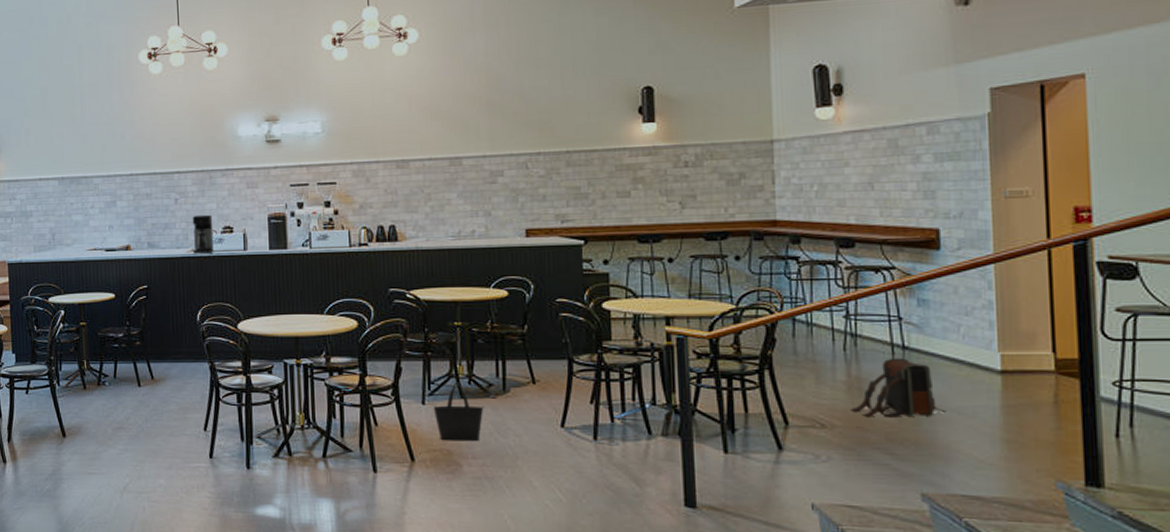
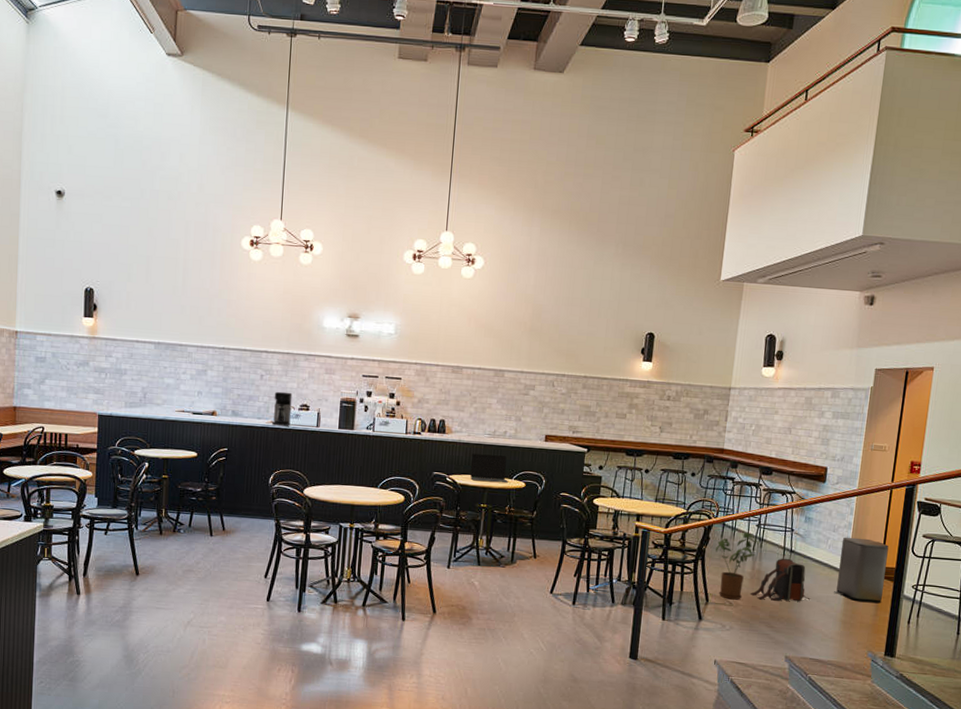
shopping bag: present [433,380,484,440] -> none [455,551,495,600]
laptop: none [434,260,485,295] -> present [470,453,508,482]
house plant: none [787,327,850,420] -> present [716,532,758,600]
pedal bin: none [983,321,1064,412] -> present [834,537,889,604]

